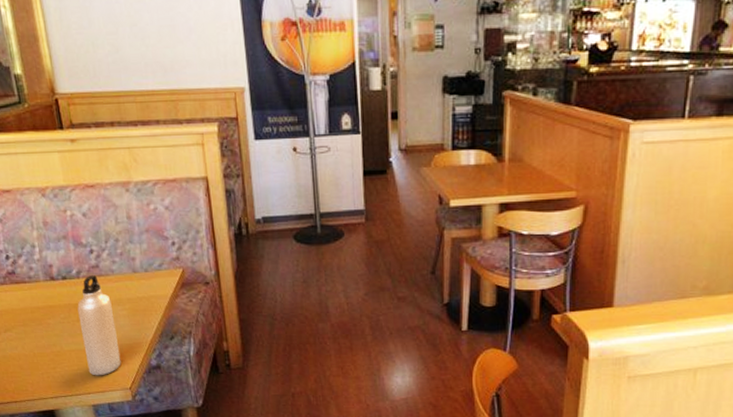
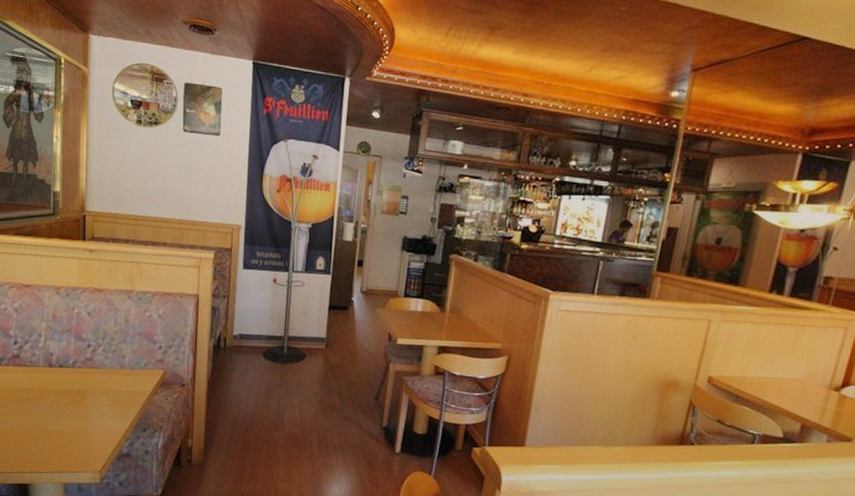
water bottle: present [77,275,122,376] -> none [66,366,98,457]

